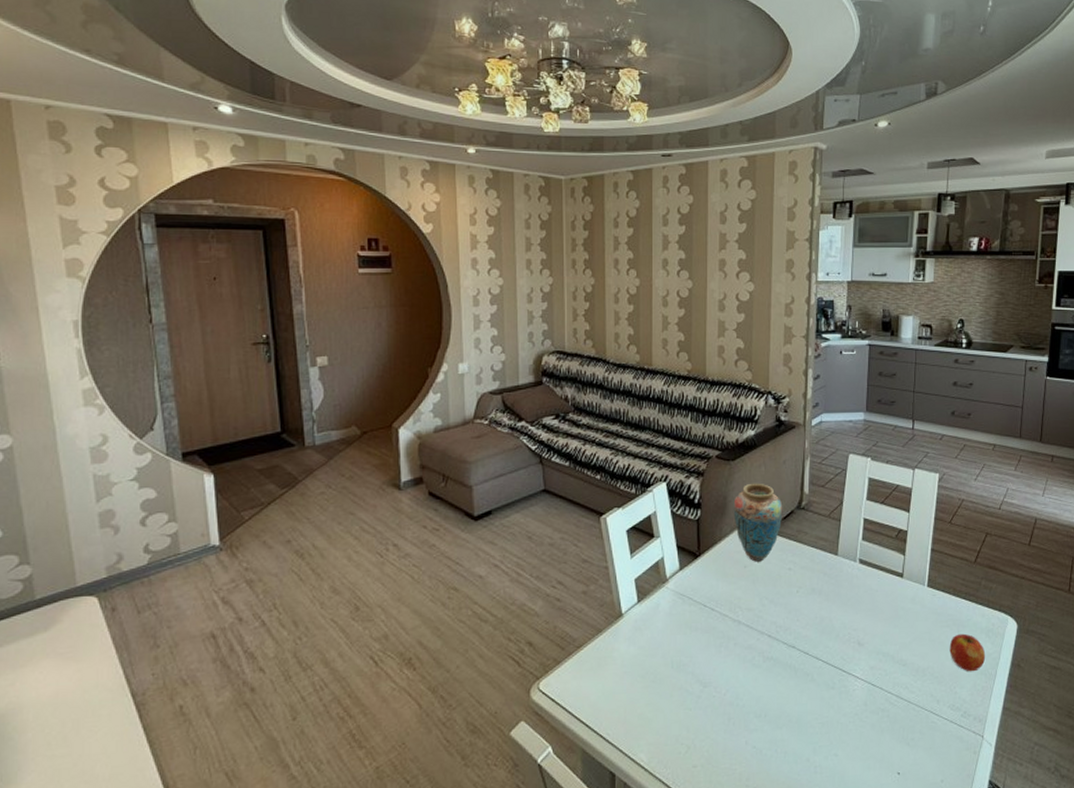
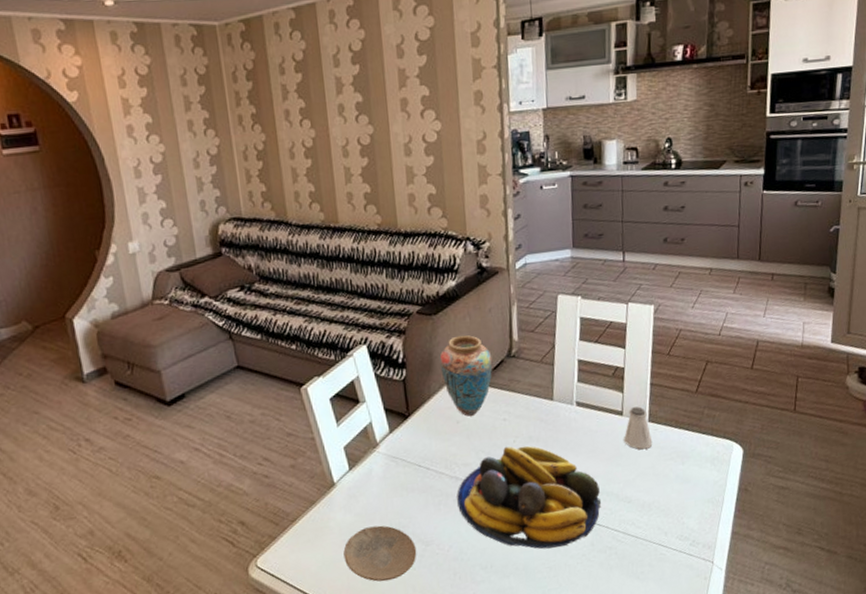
plate: none [624,661,694,719] -> present [343,525,417,582]
fruit bowl: none [738,595,877,704] -> present [457,445,602,549]
saltshaker: none [902,570,930,614] -> present [623,406,653,450]
apple: present [949,633,986,672] -> none [674,464,712,502]

